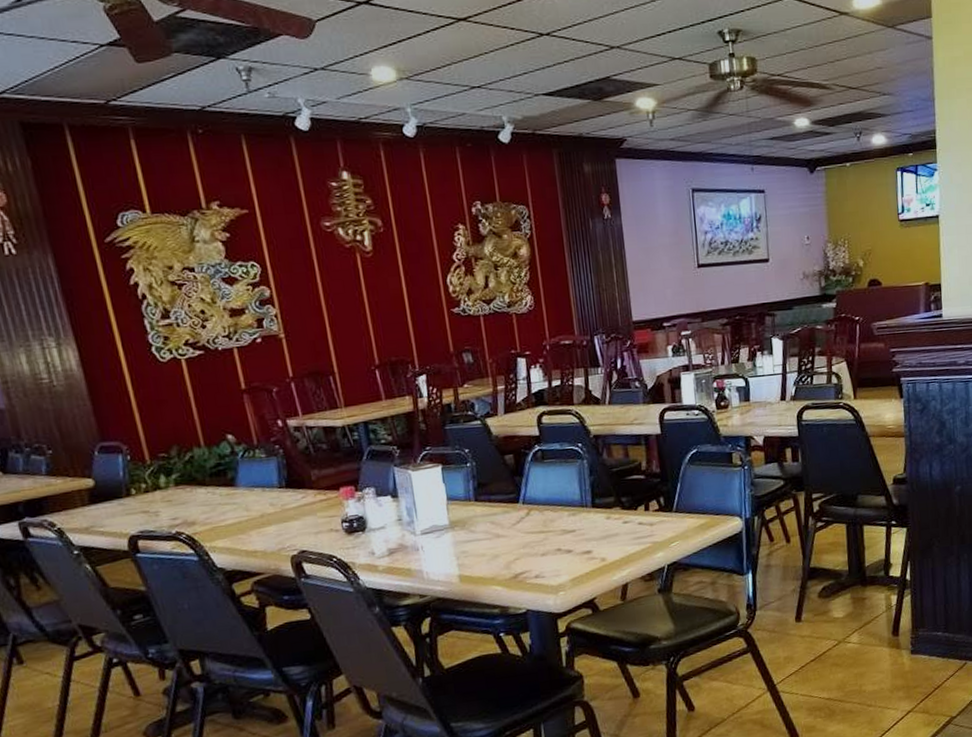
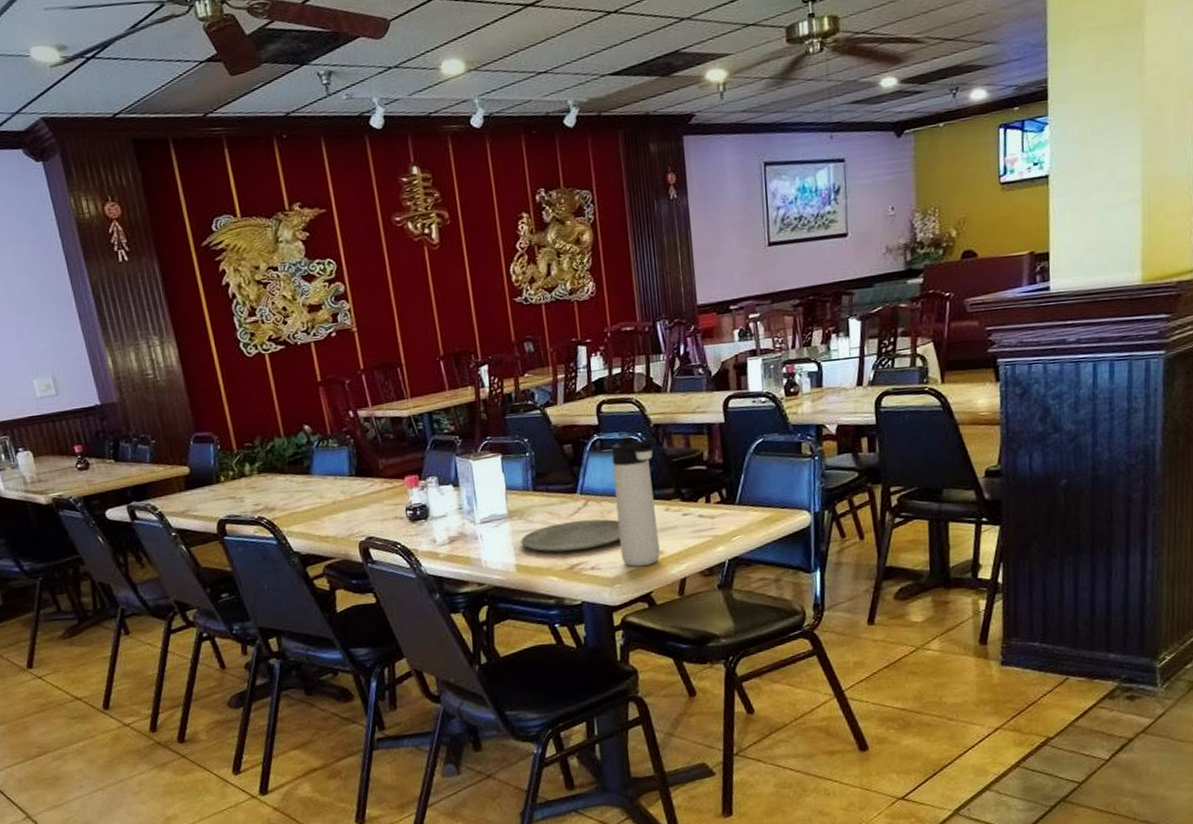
plate: none [463,528,564,562] -> present [520,519,621,552]
thermos bottle: none [553,447,603,574] -> present [611,436,660,567]

